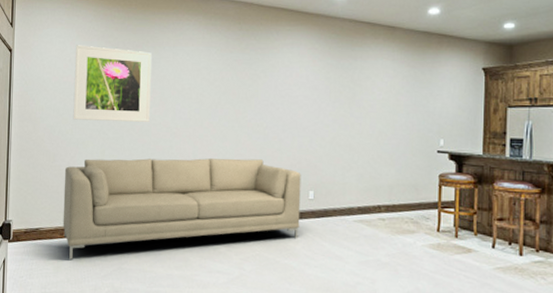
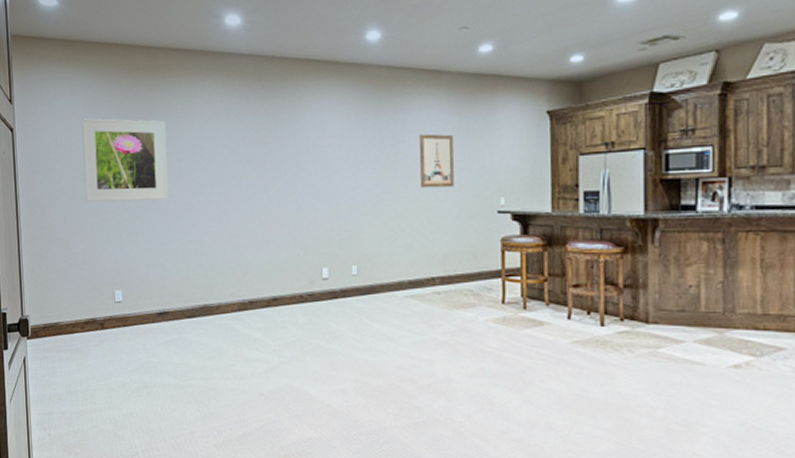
sofa: present [63,158,301,260] -> none [80,233,344,355]
wall art: none [373,80,403,128] -> present [420,134,454,189]

